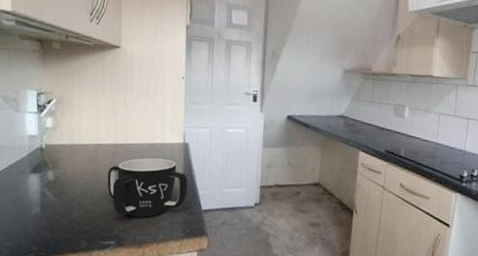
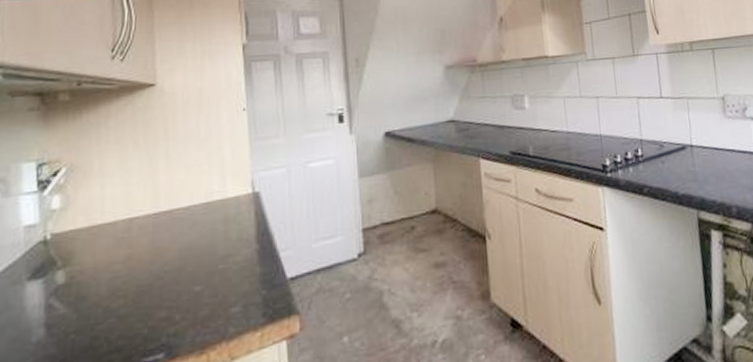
mug: present [107,157,188,218] -> none [147,219,264,313]

